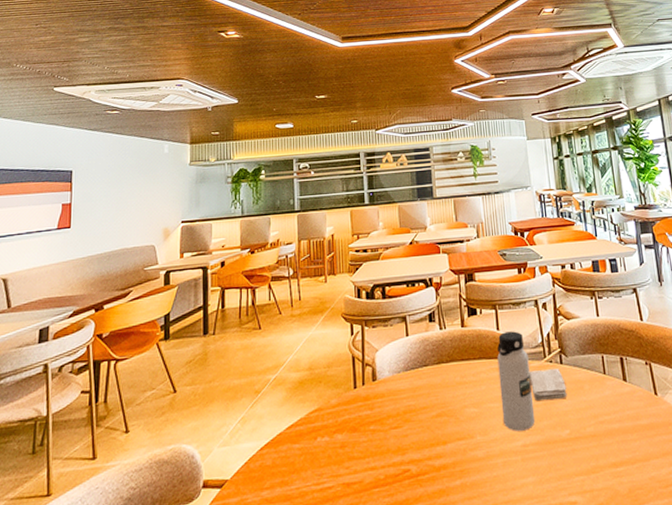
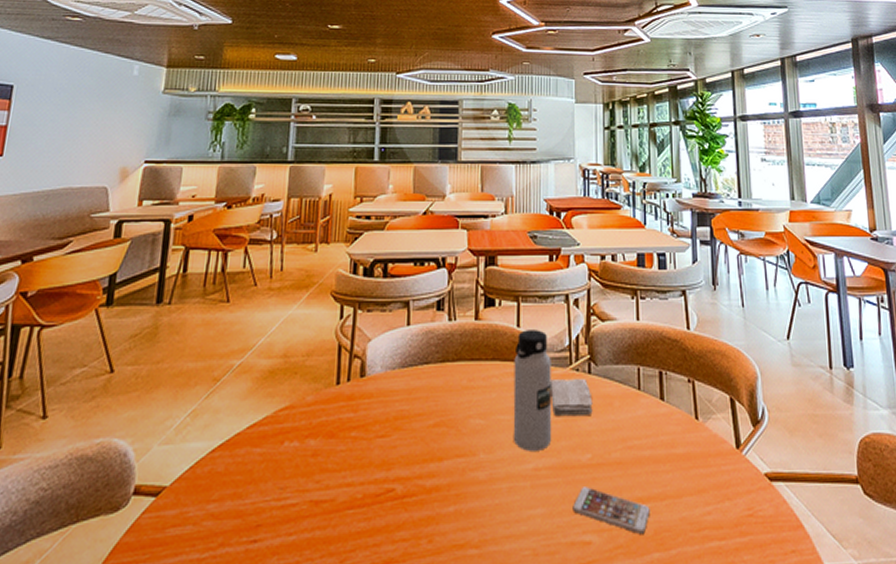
smartphone: none [558,457,624,493] -> present [572,487,650,534]

